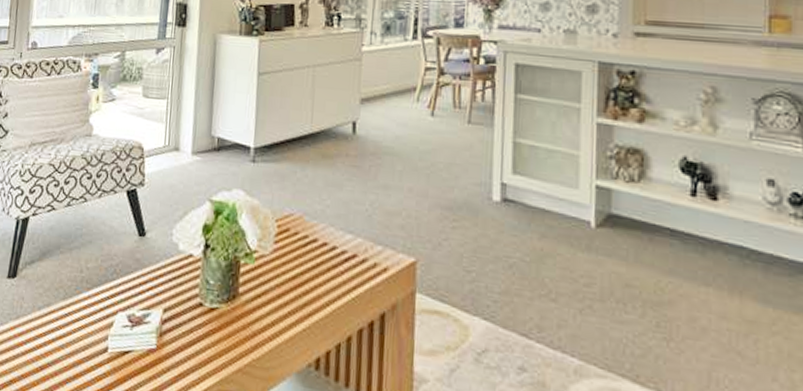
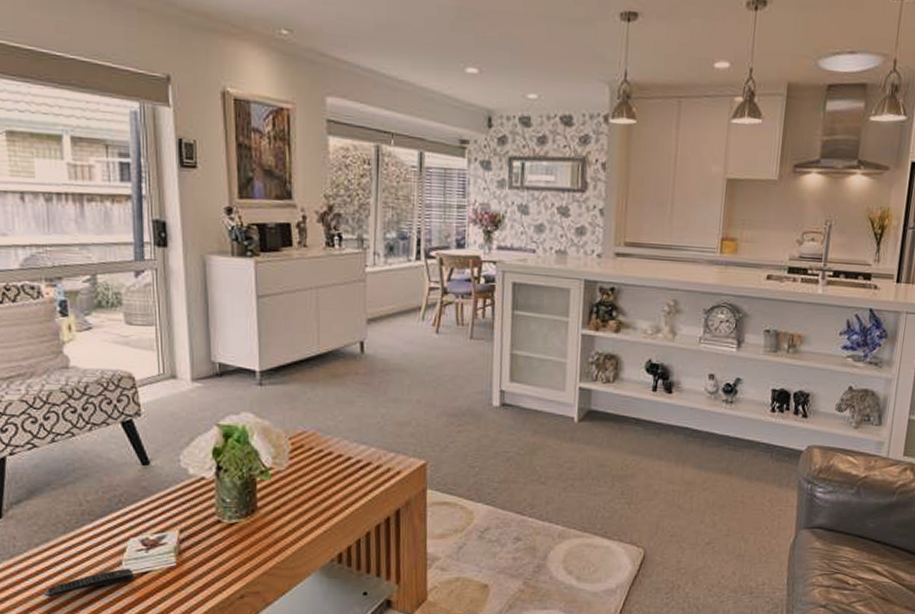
remote control: none [37,344,118,367] -> present [44,568,135,598]

